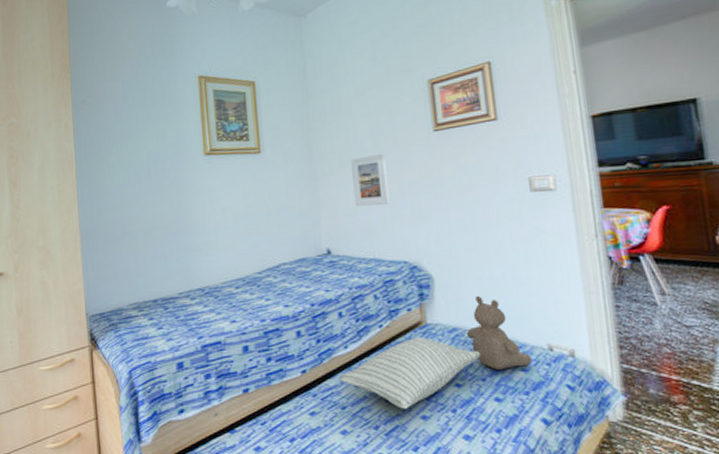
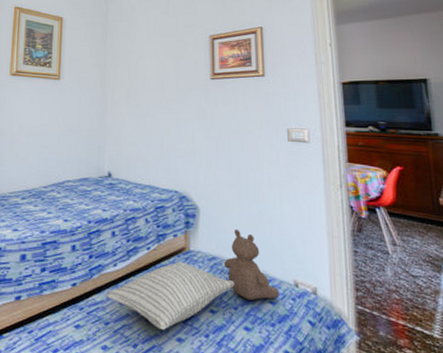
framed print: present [351,153,390,206] -> none [137,92,168,138]

